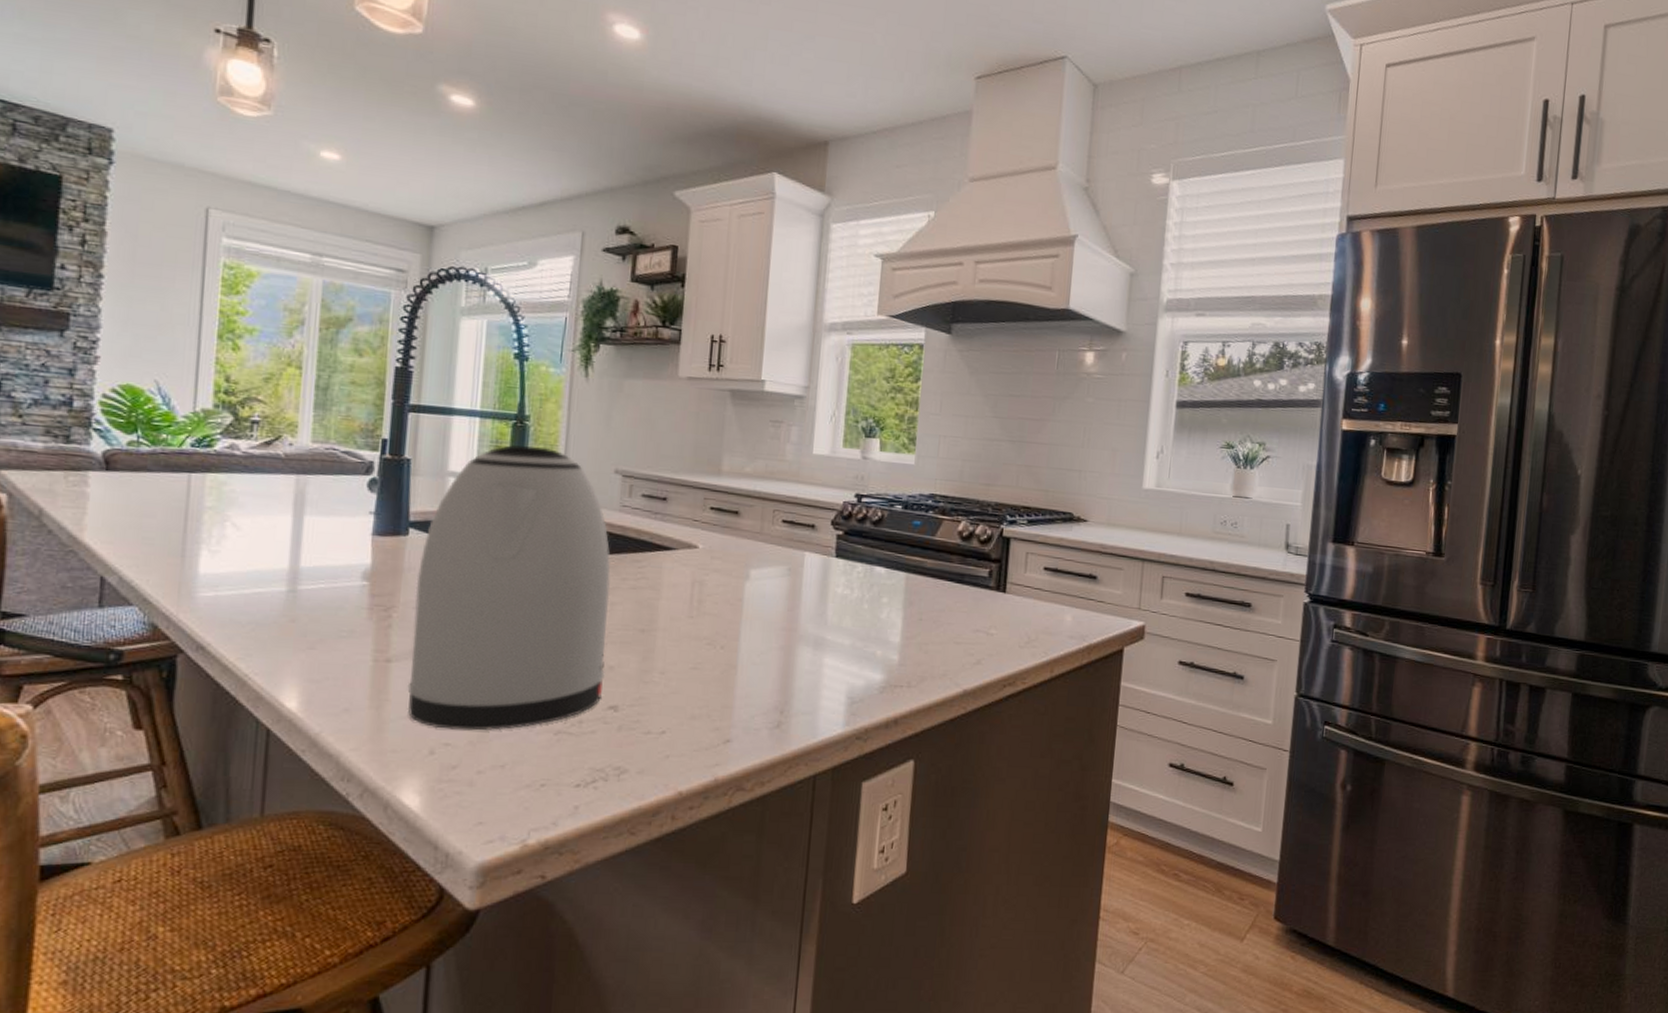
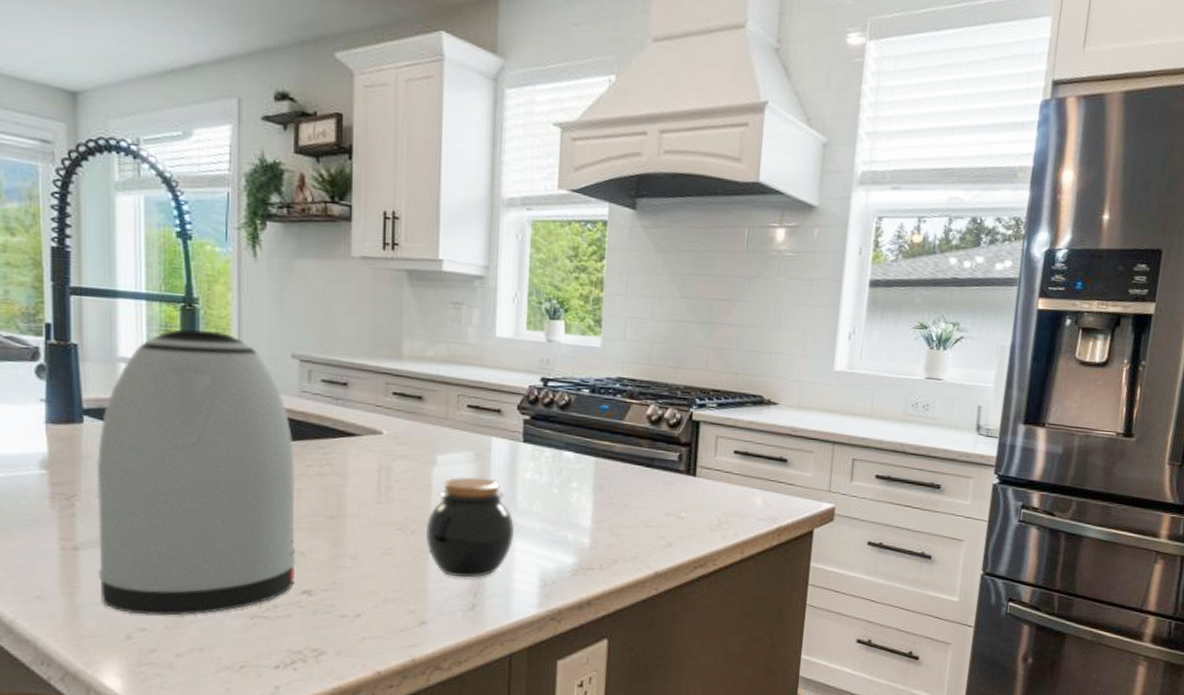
jar: none [734,591,824,695] -> present [425,476,514,578]

